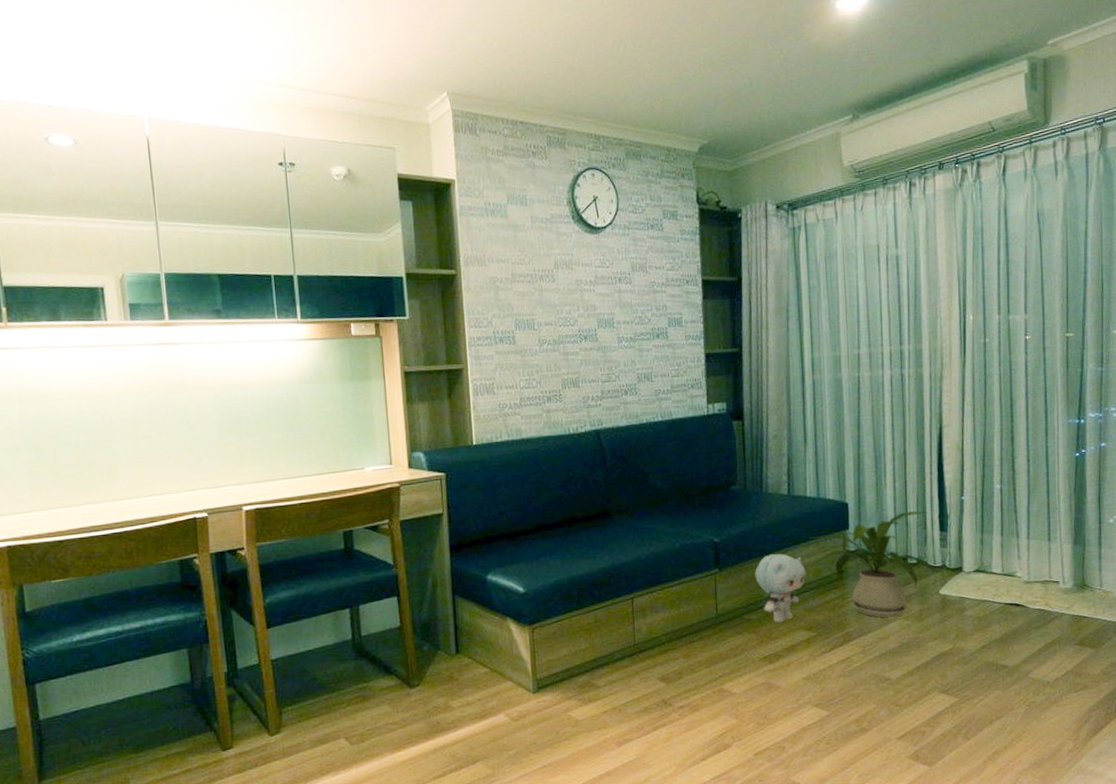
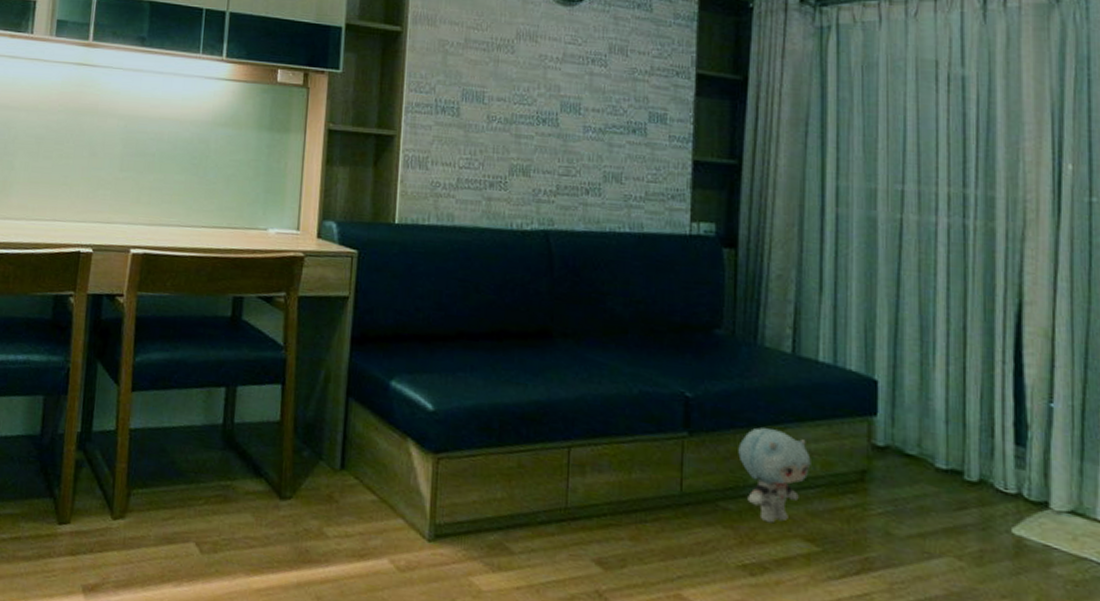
house plant: present [809,511,940,618] -> none [818,408,1013,553]

